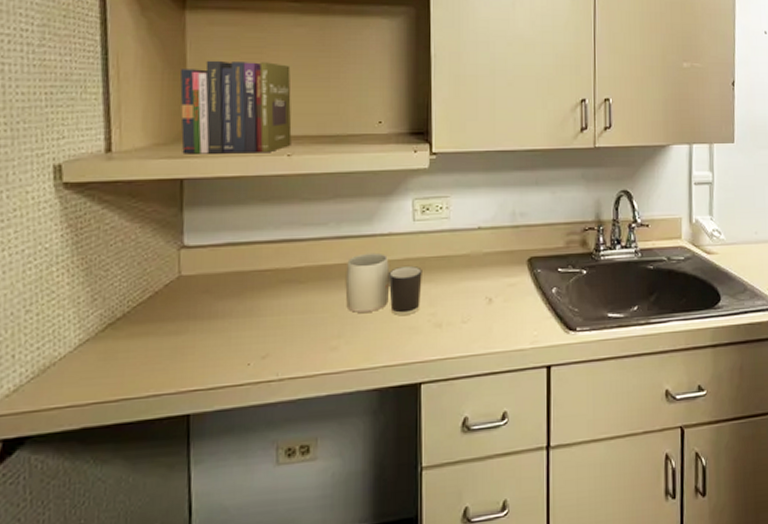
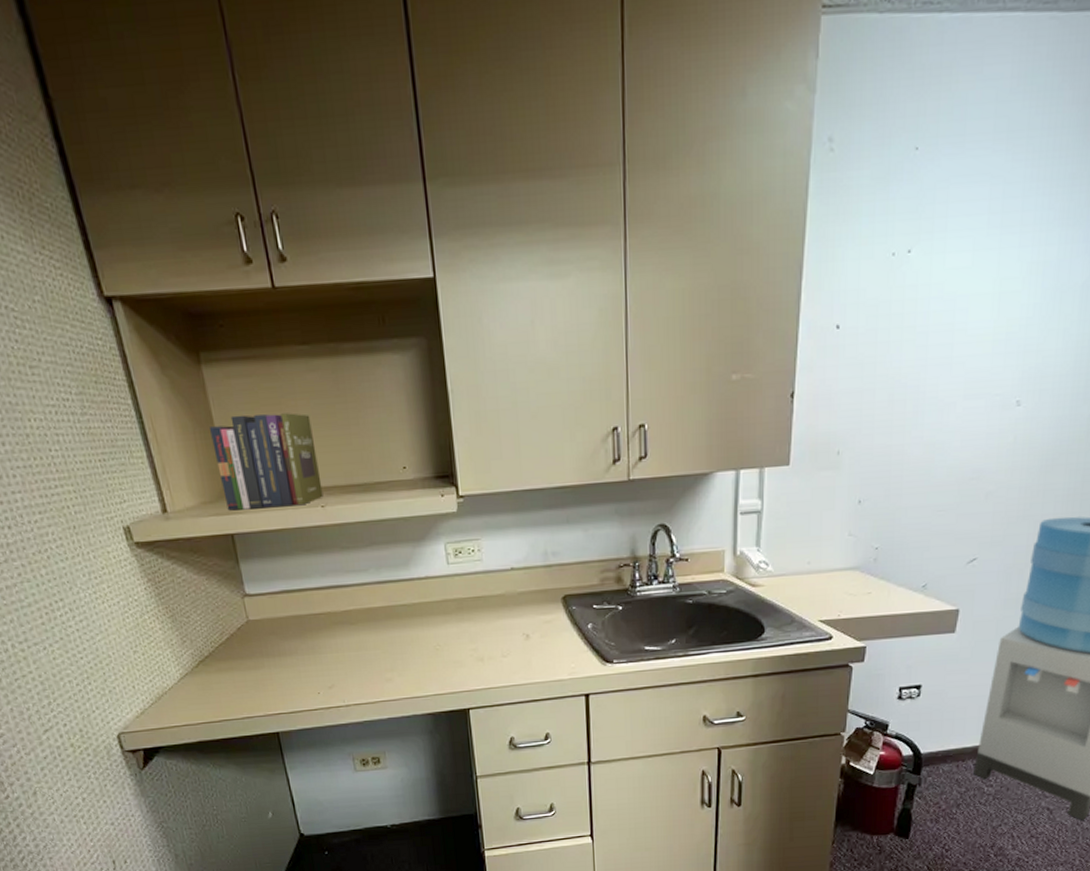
mug: present [345,252,391,313] -> none [390,595,433,649]
mug: present [387,265,422,316] -> none [429,606,462,652]

